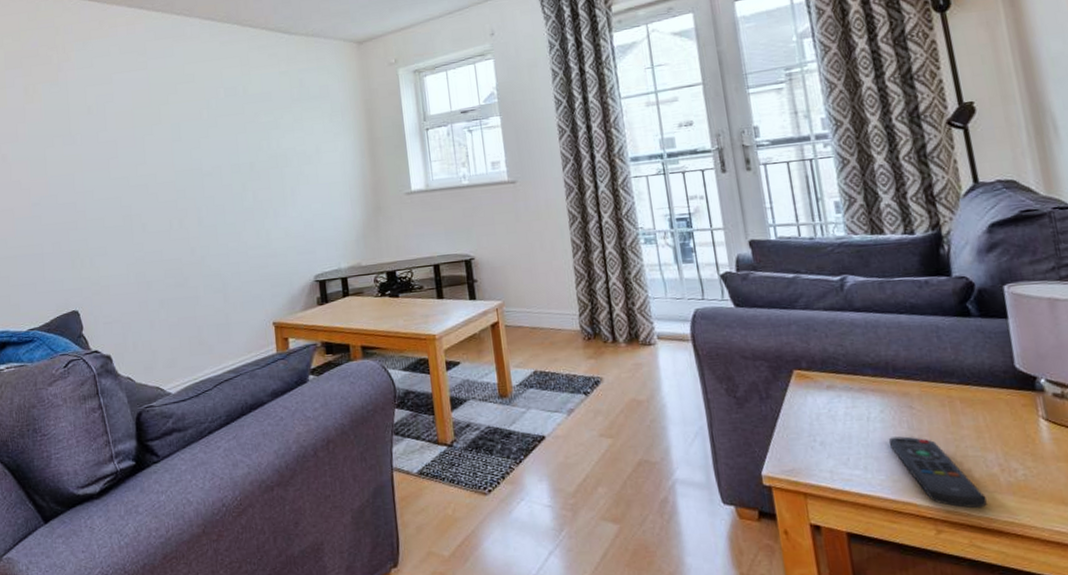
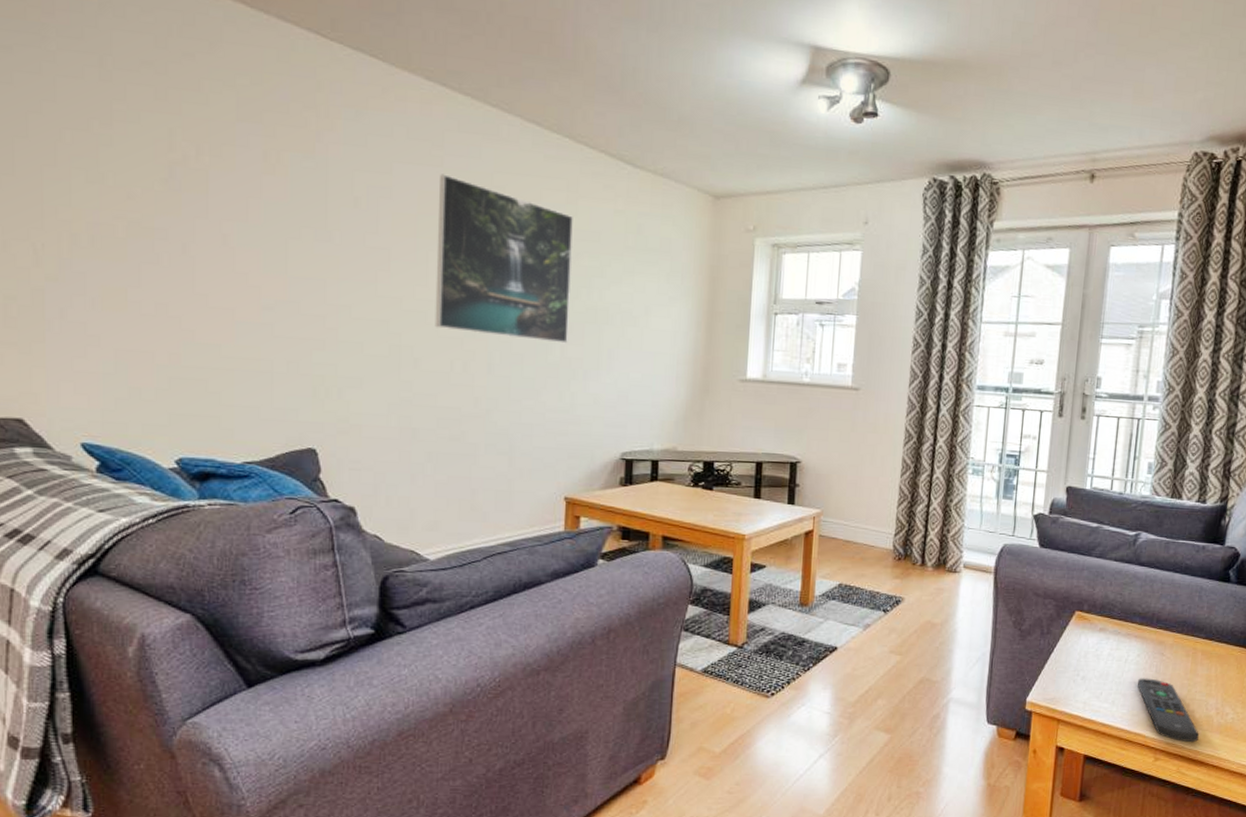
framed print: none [146,74,258,196] -> present [434,174,573,344]

